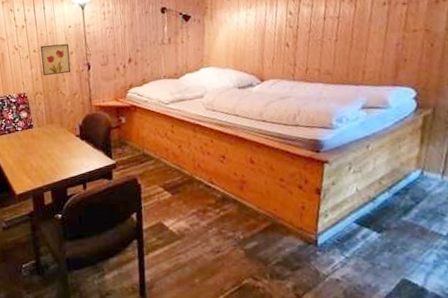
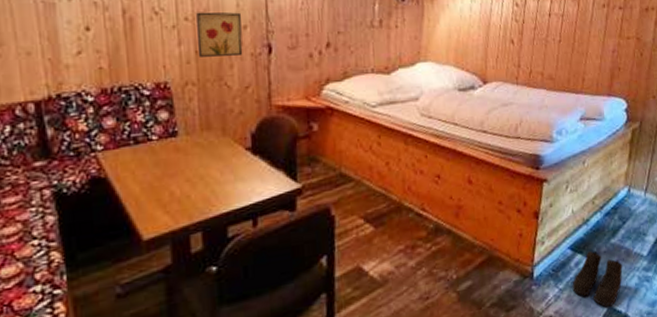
boots: none [359,226,418,279] -> present [572,250,623,307]

